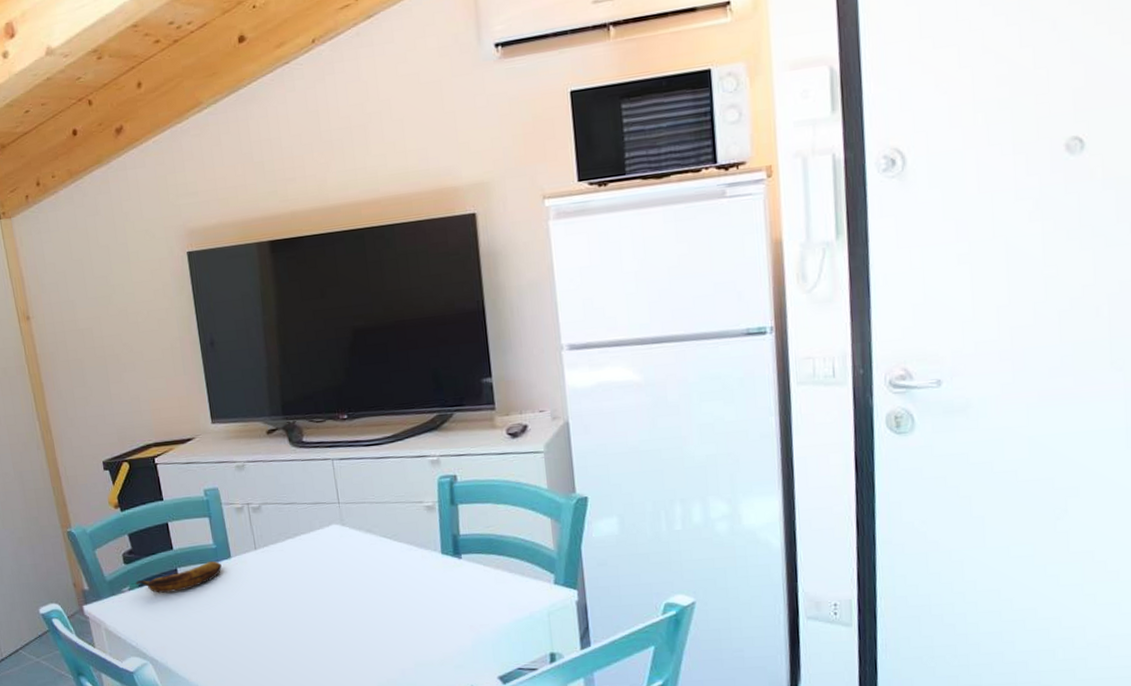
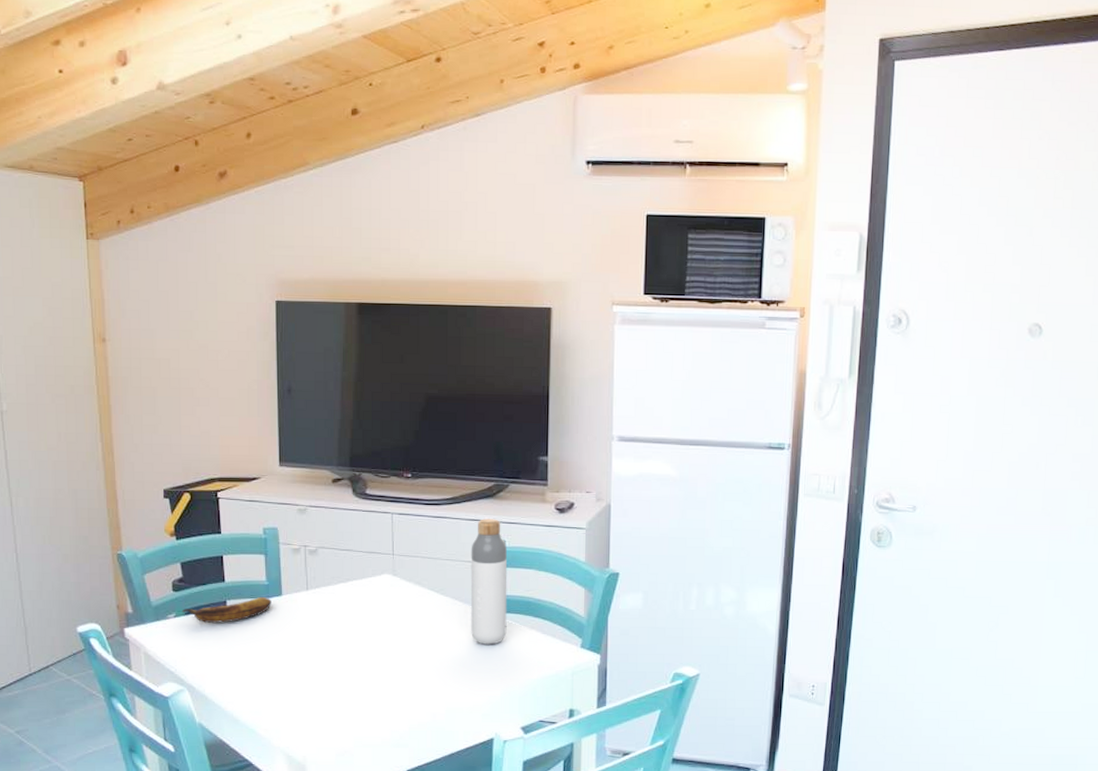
bottle: none [420,452,470,591] -> present [470,519,508,645]

